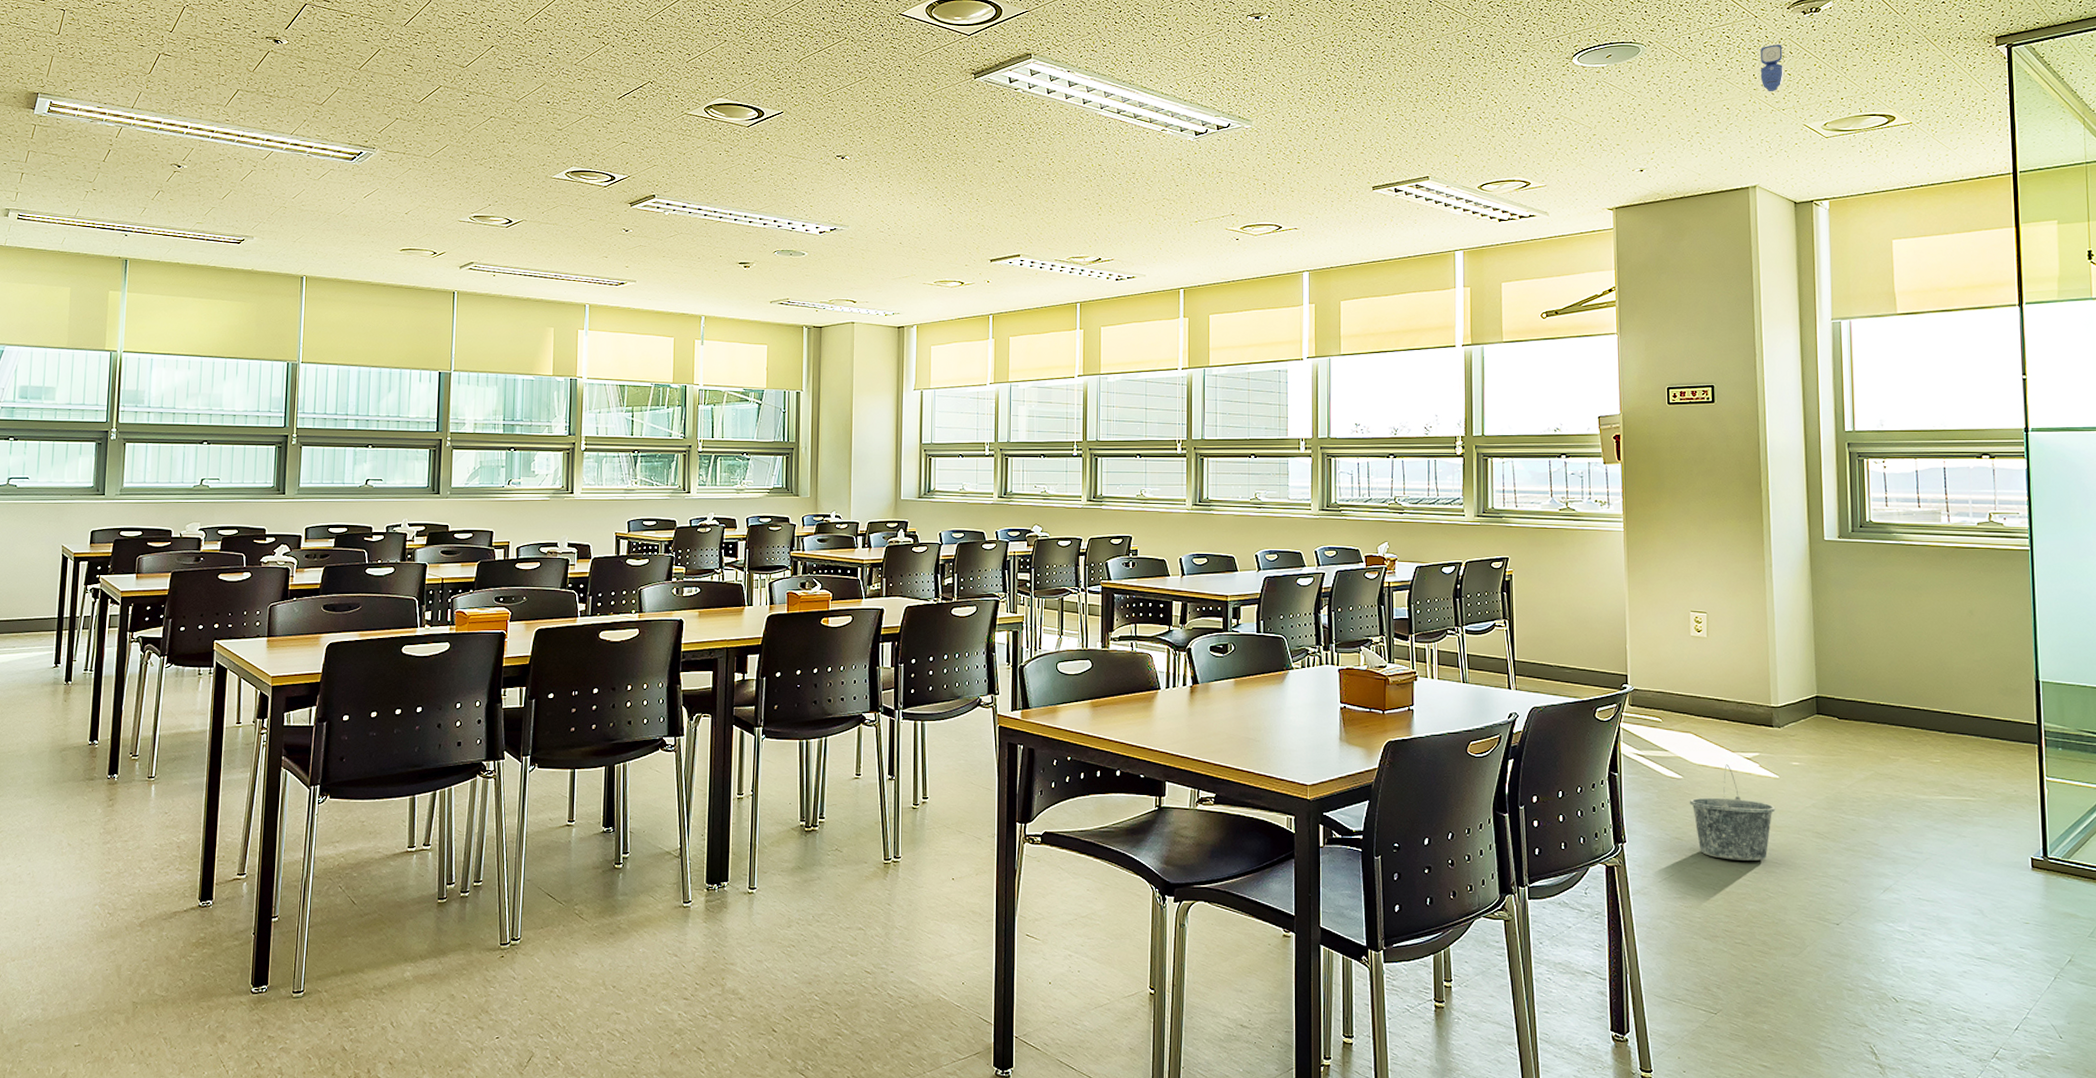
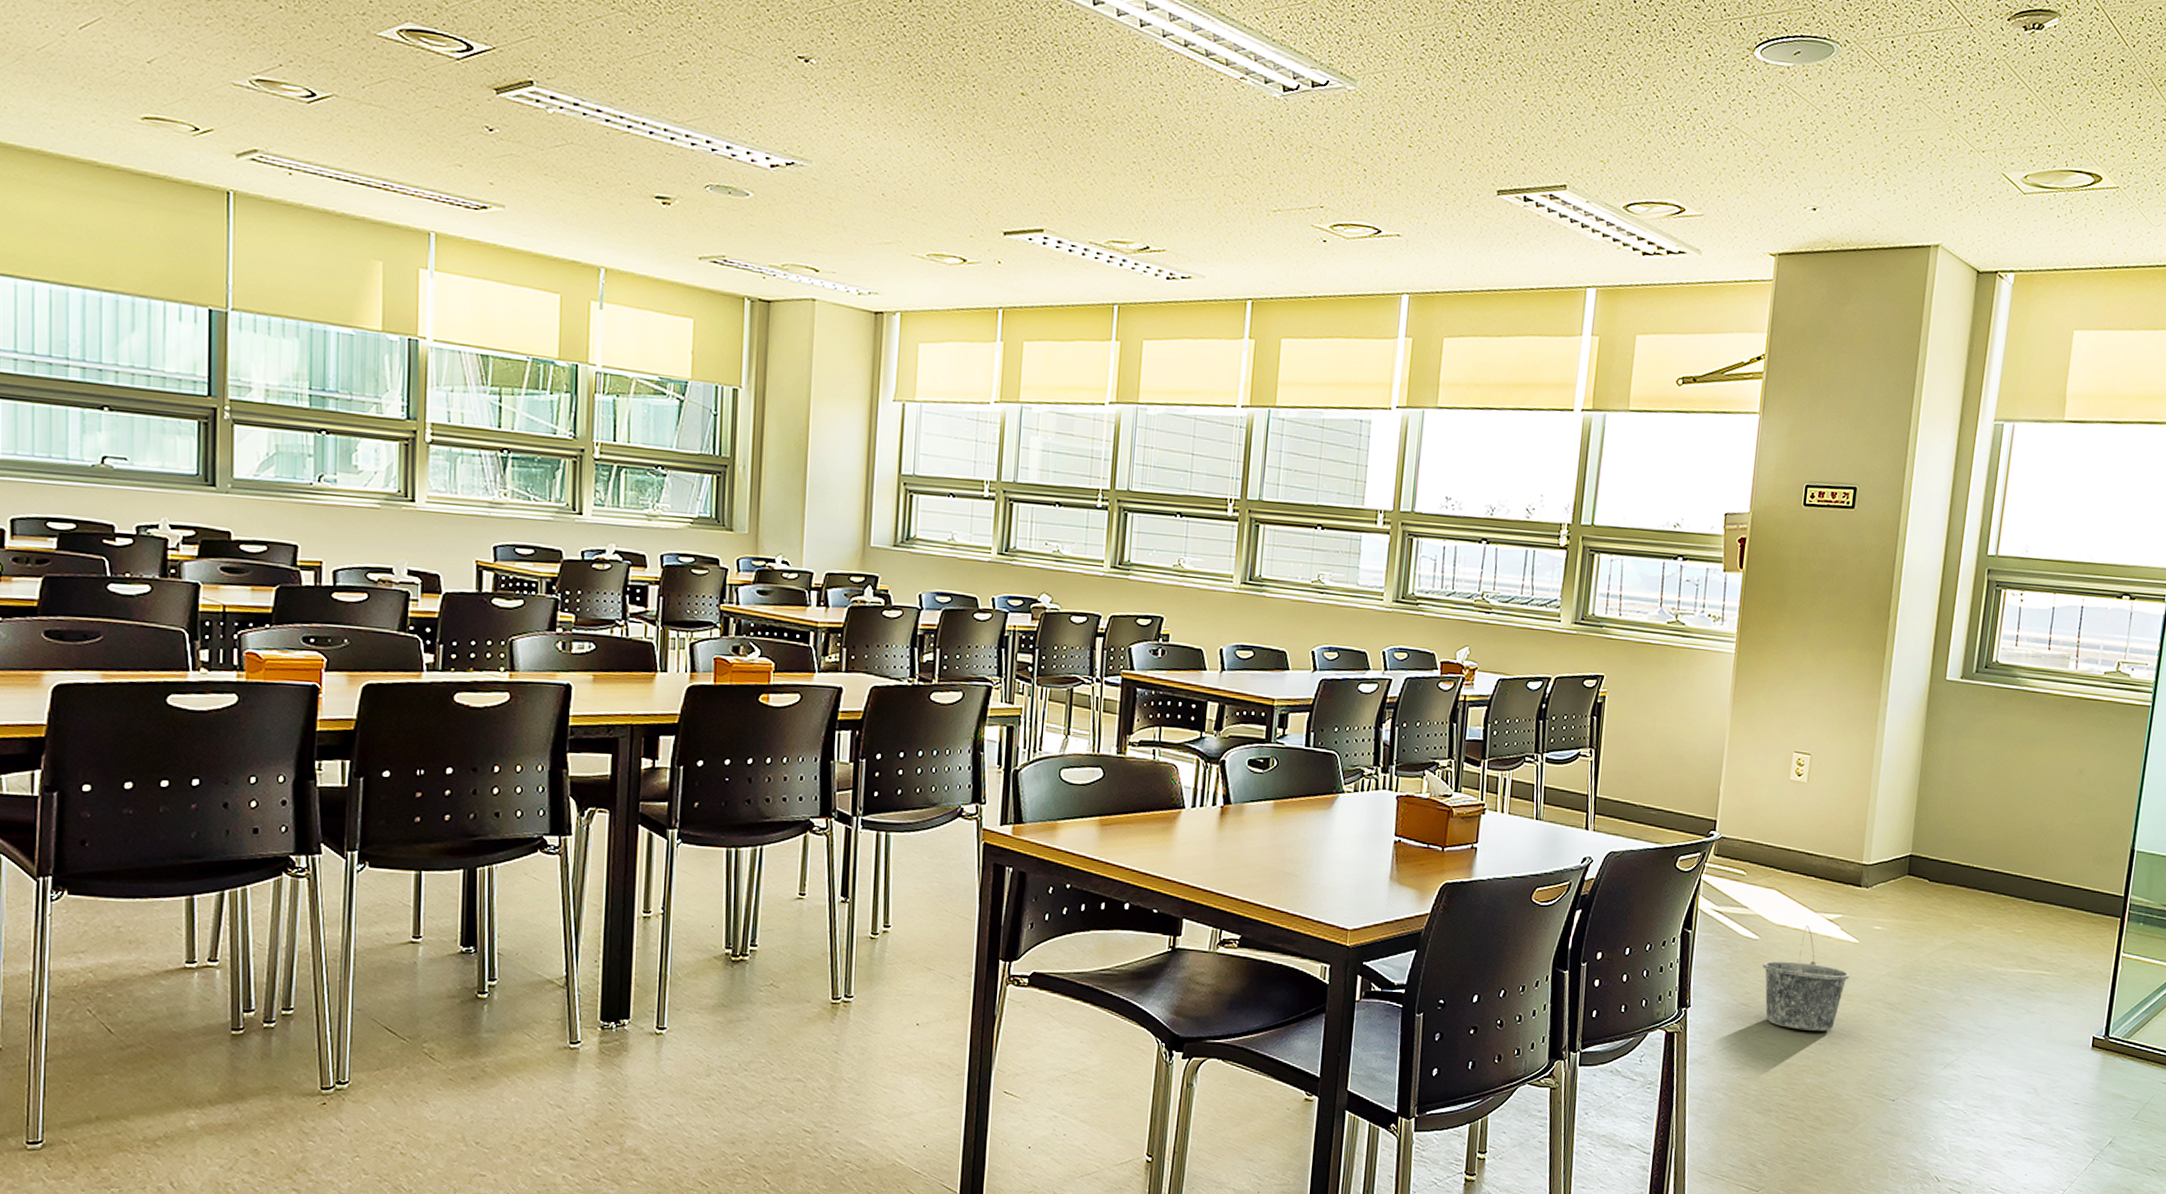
security camera: present [1760,45,1783,92] -> none [1964,65,1995,127]

